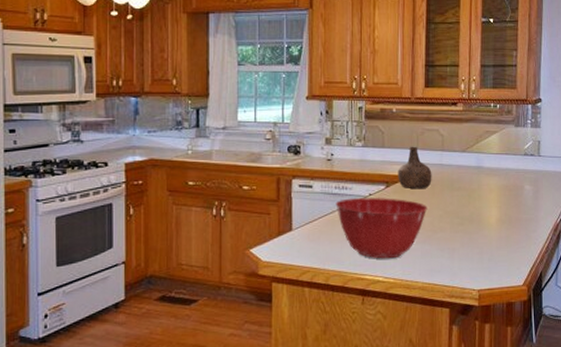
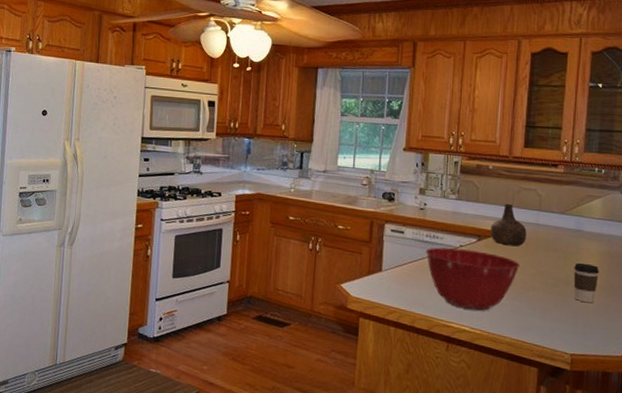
coffee cup: none [477,199,499,238] -> present [573,262,599,303]

